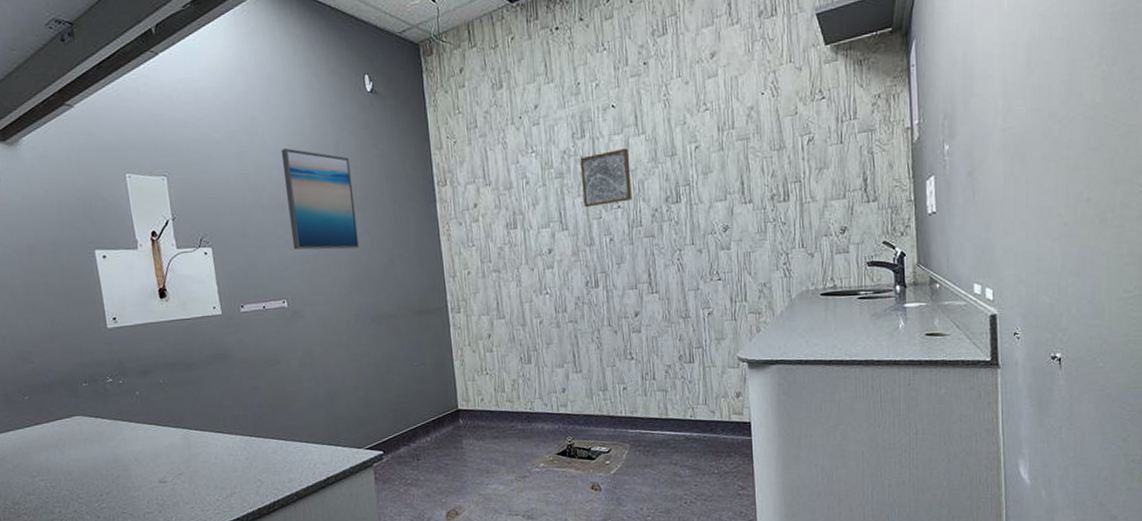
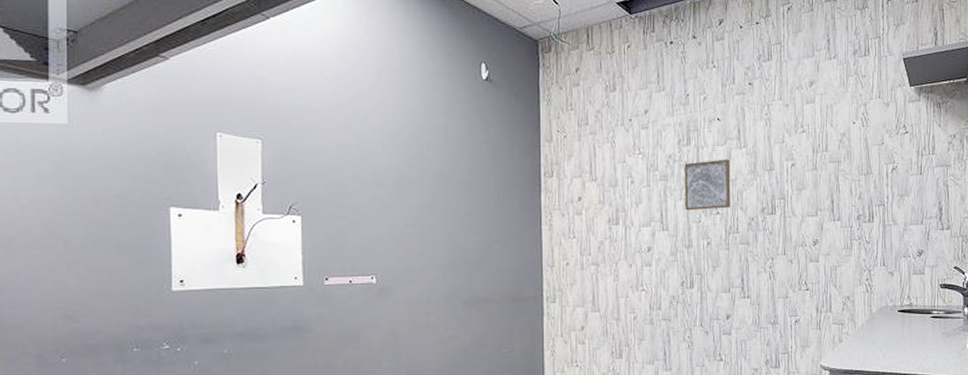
wall art: present [281,148,360,250] -> none [387,125,459,230]

